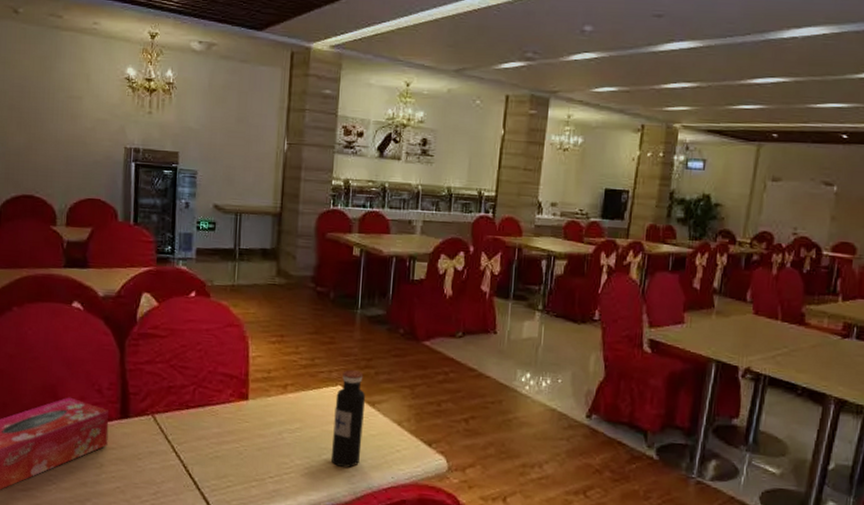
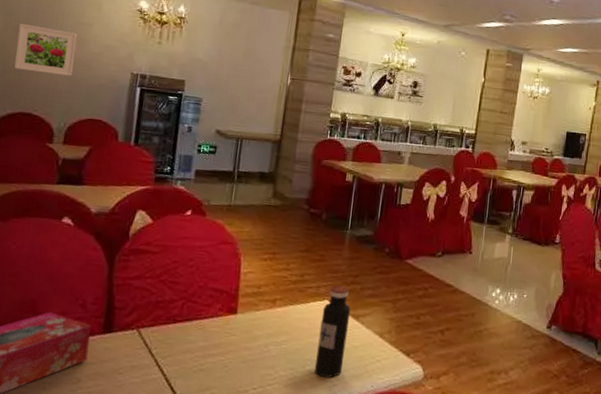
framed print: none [13,101,70,154] -> present [14,23,77,76]

